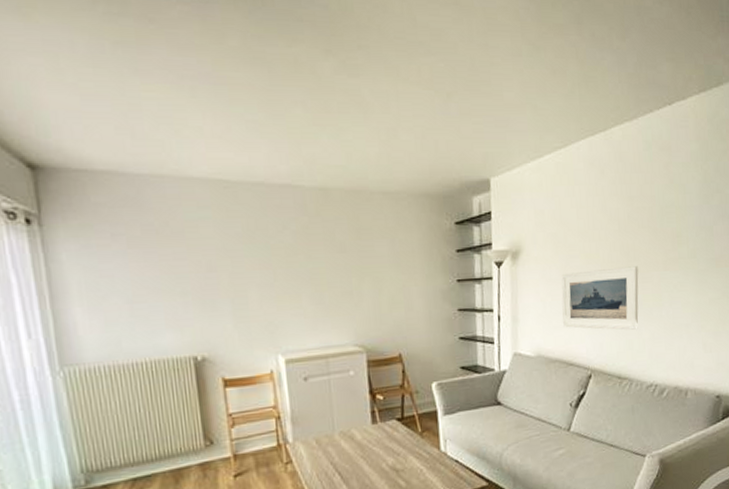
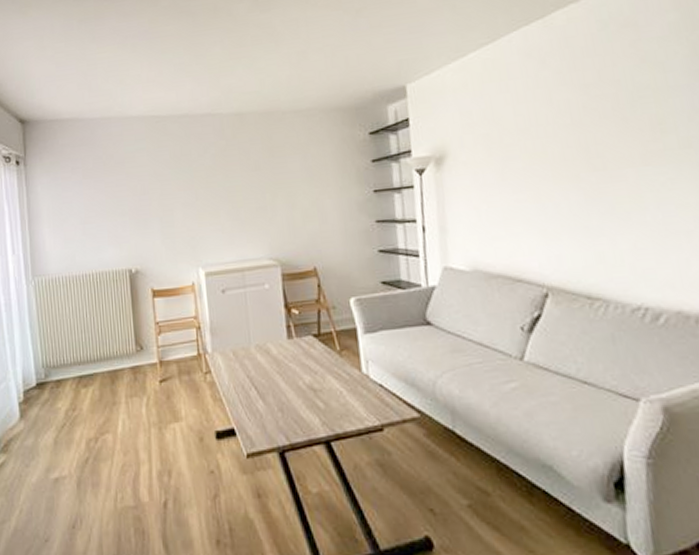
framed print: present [561,266,639,330] -> none [498,163,612,240]

